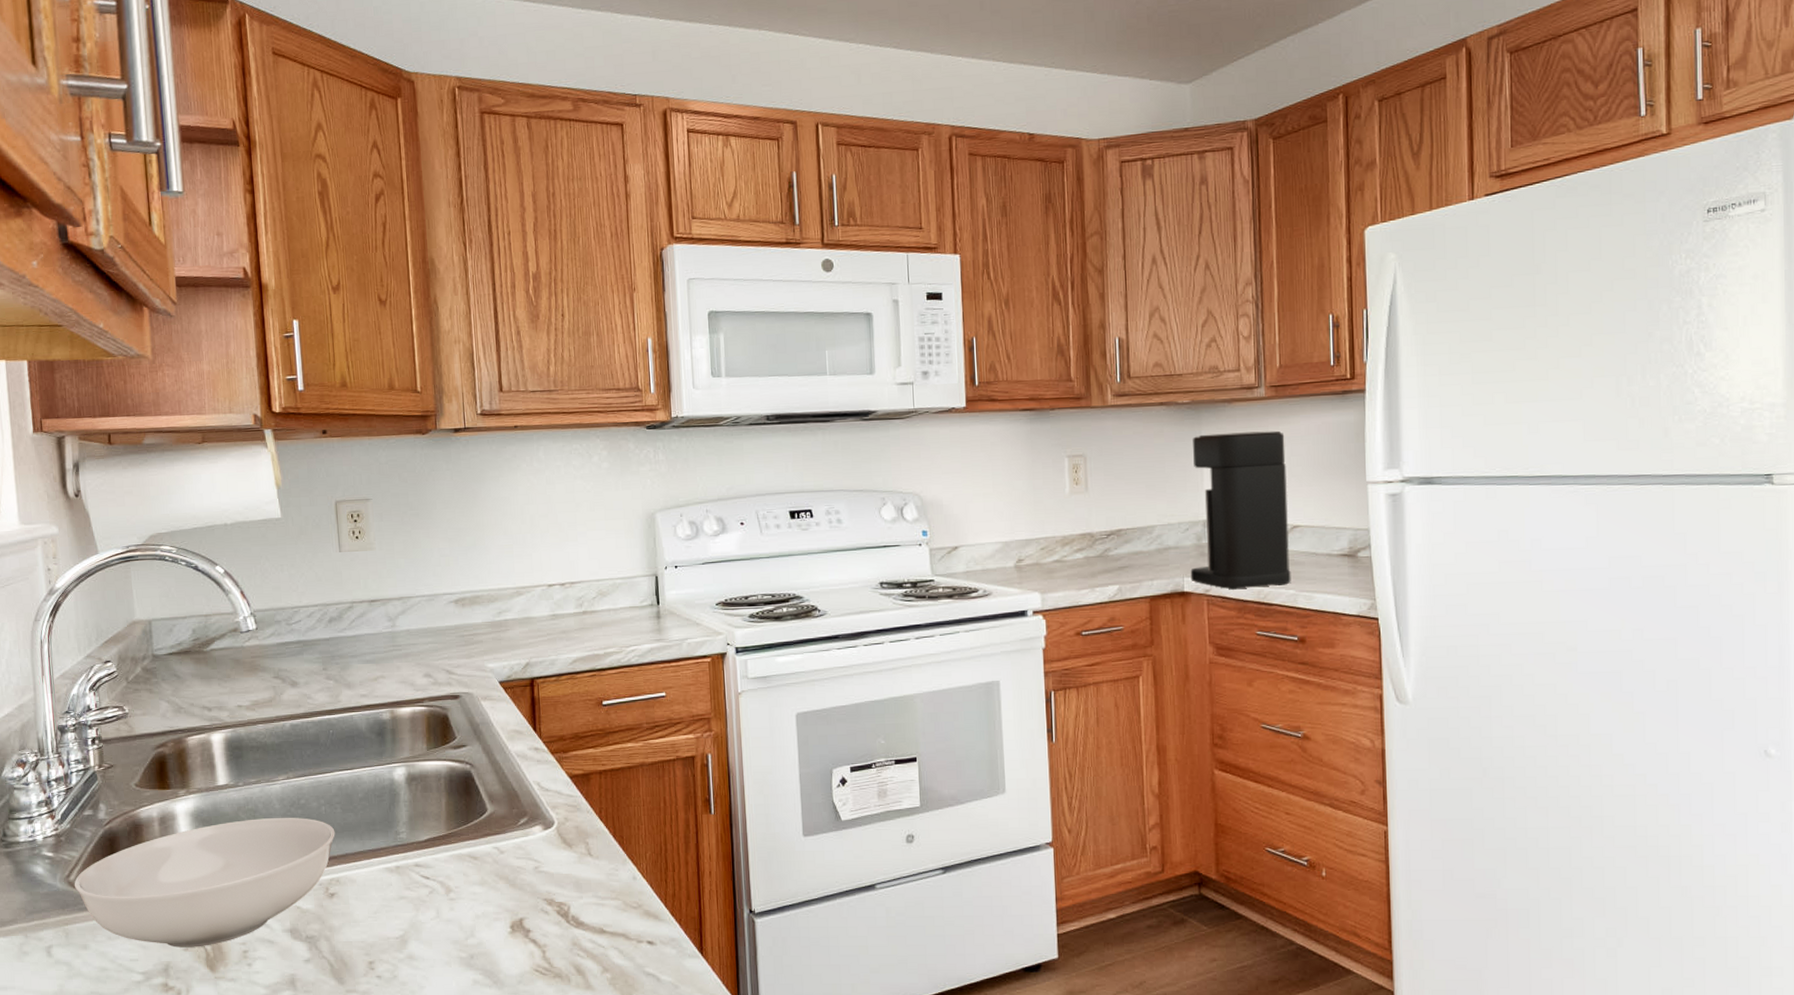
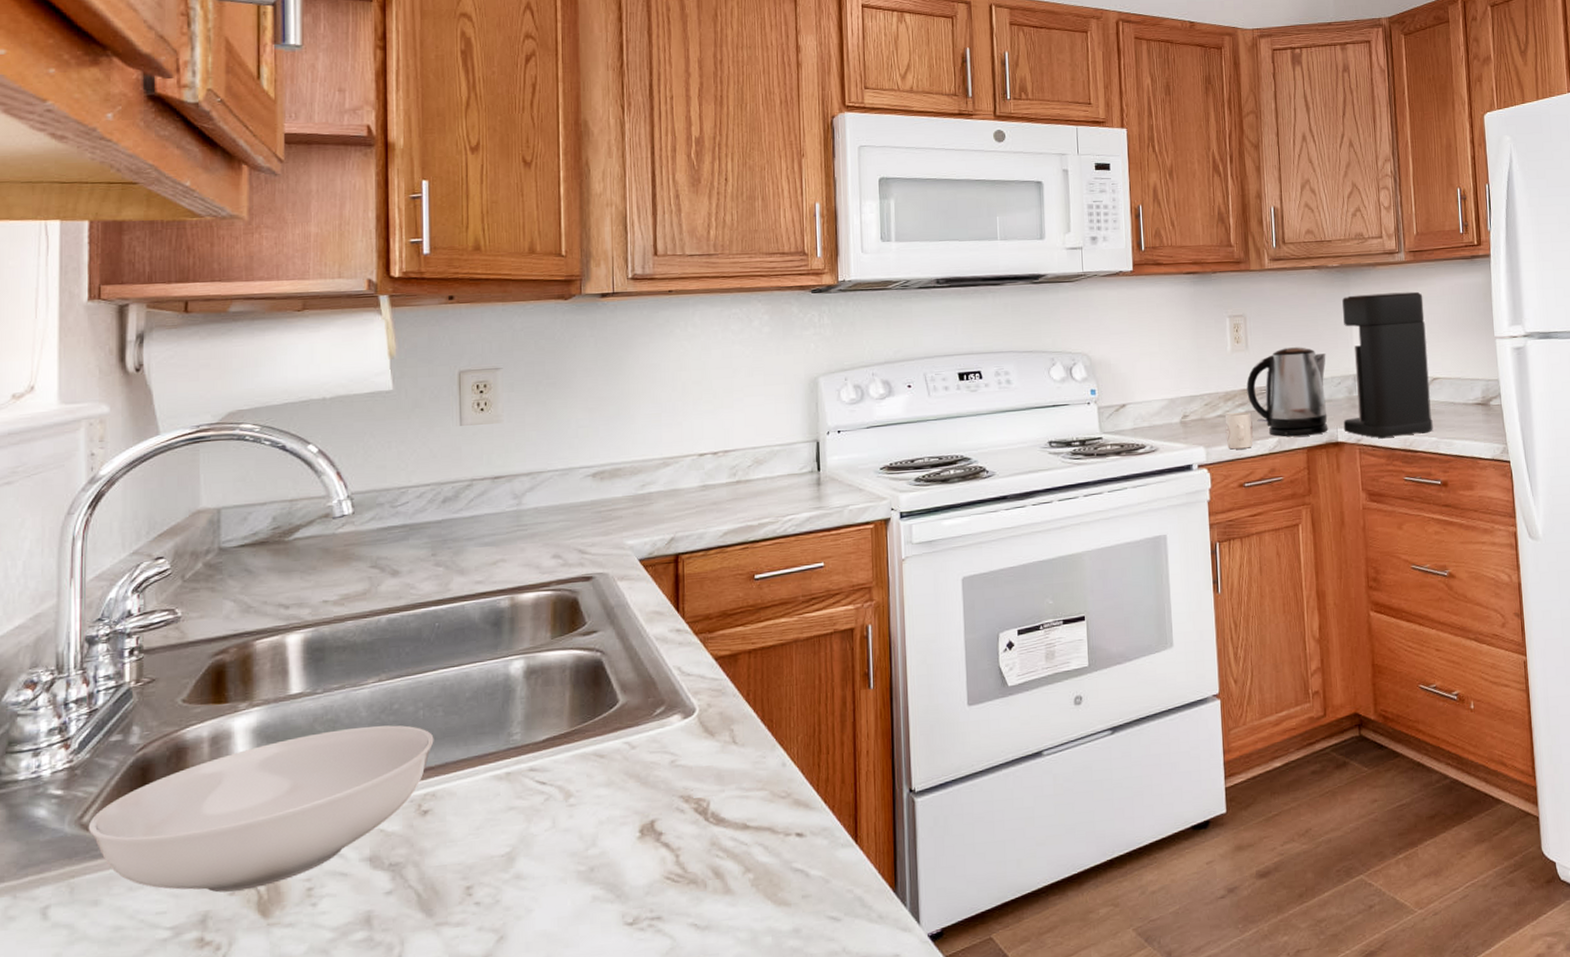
mug: none [1062,557,1092,596] -> present [1225,411,1253,450]
kettle: none [1085,490,1174,585] -> present [1246,347,1328,437]

